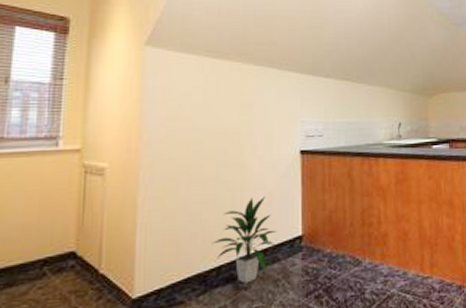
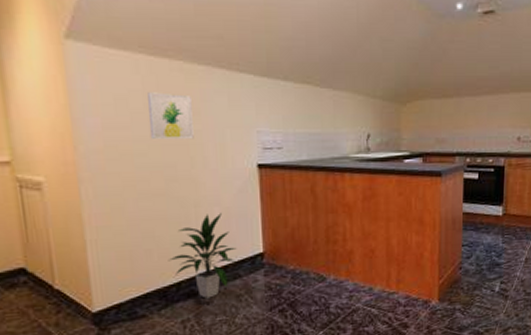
wall art: none [207,88,246,129] -> present [148,92,194,140]

